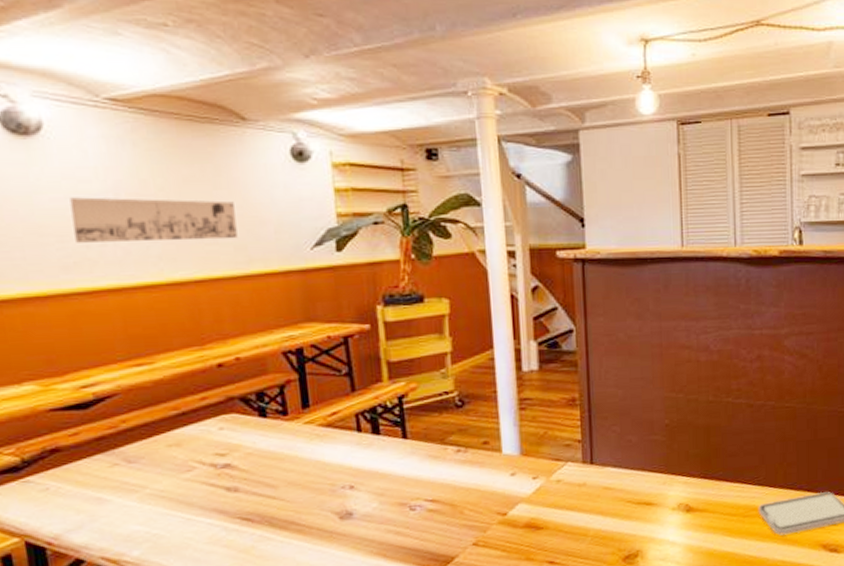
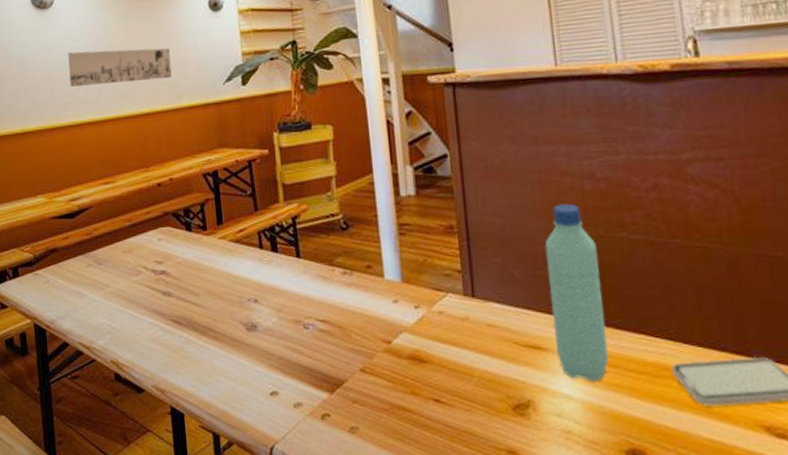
water bottle: none [661,374,710,527] -> present [544,204,610,382]

